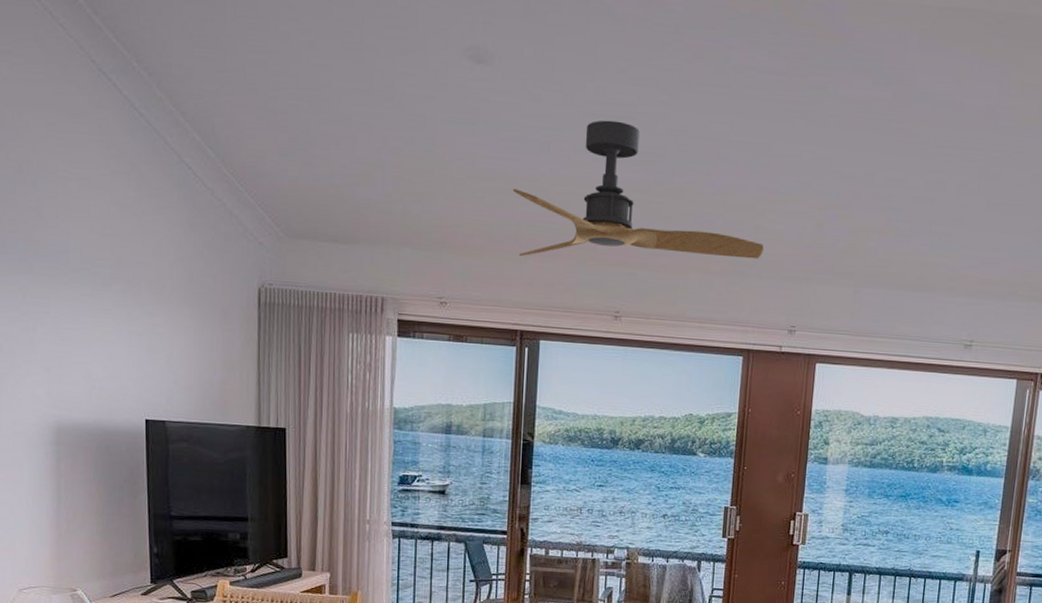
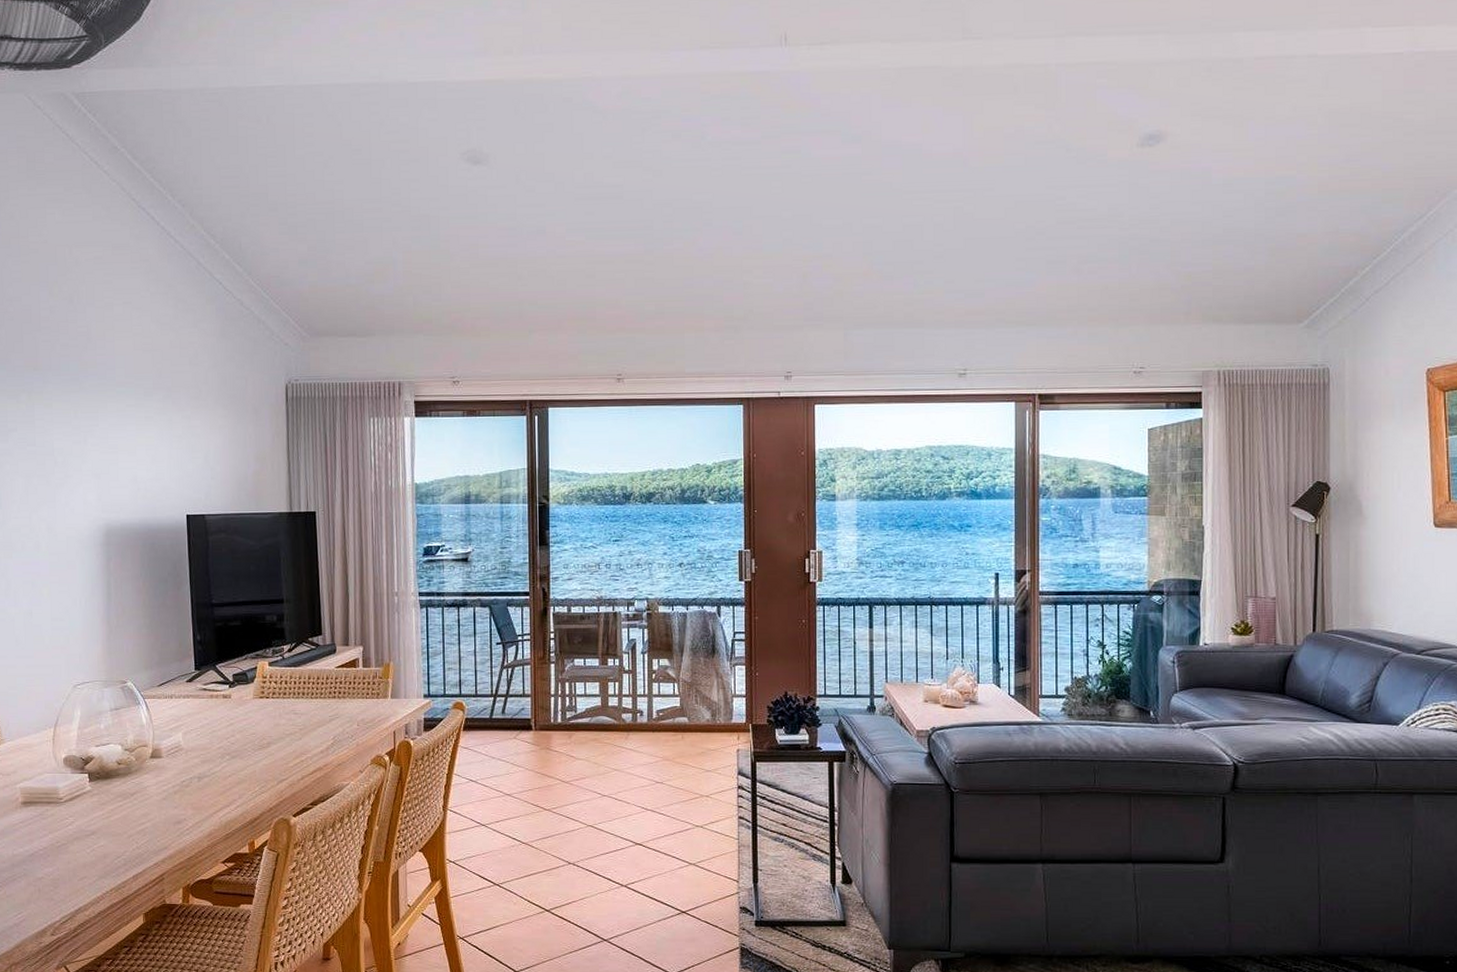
ceiling fan: present [513,120,764,259] -> none [514,201,753,333]

